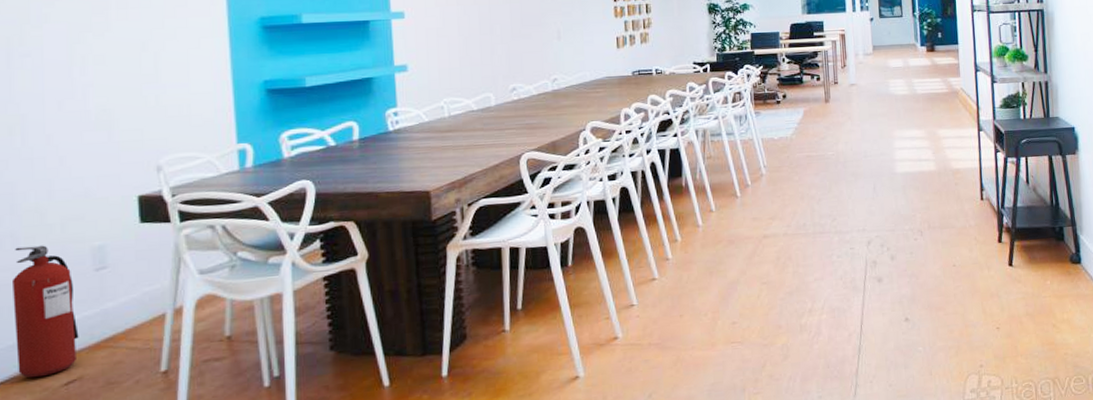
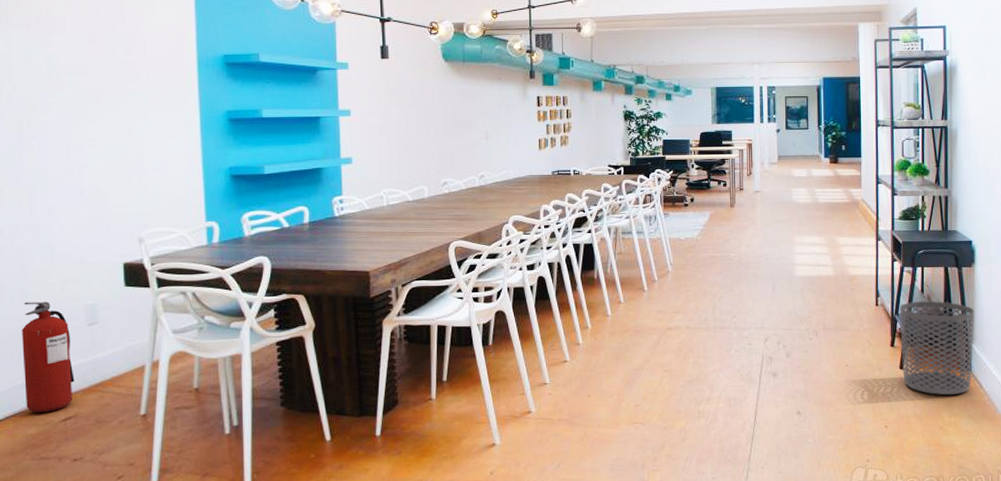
waste bin: none [1006,192,1082,291] -> present [900,301,975,396]

